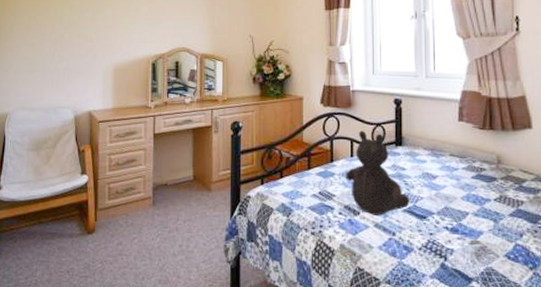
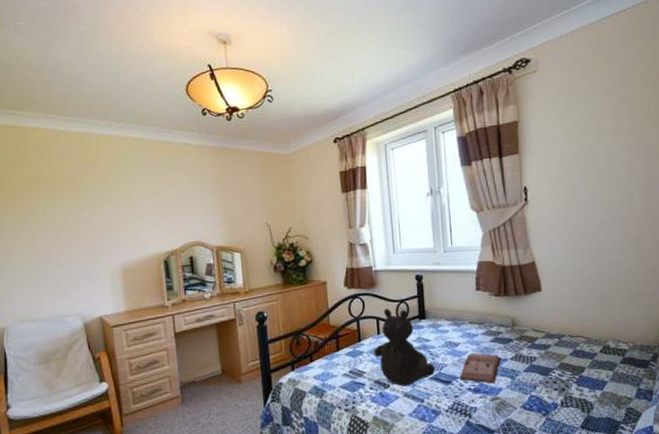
hardback book: none [436,187,484,225] -> present [459,352,502,384]

